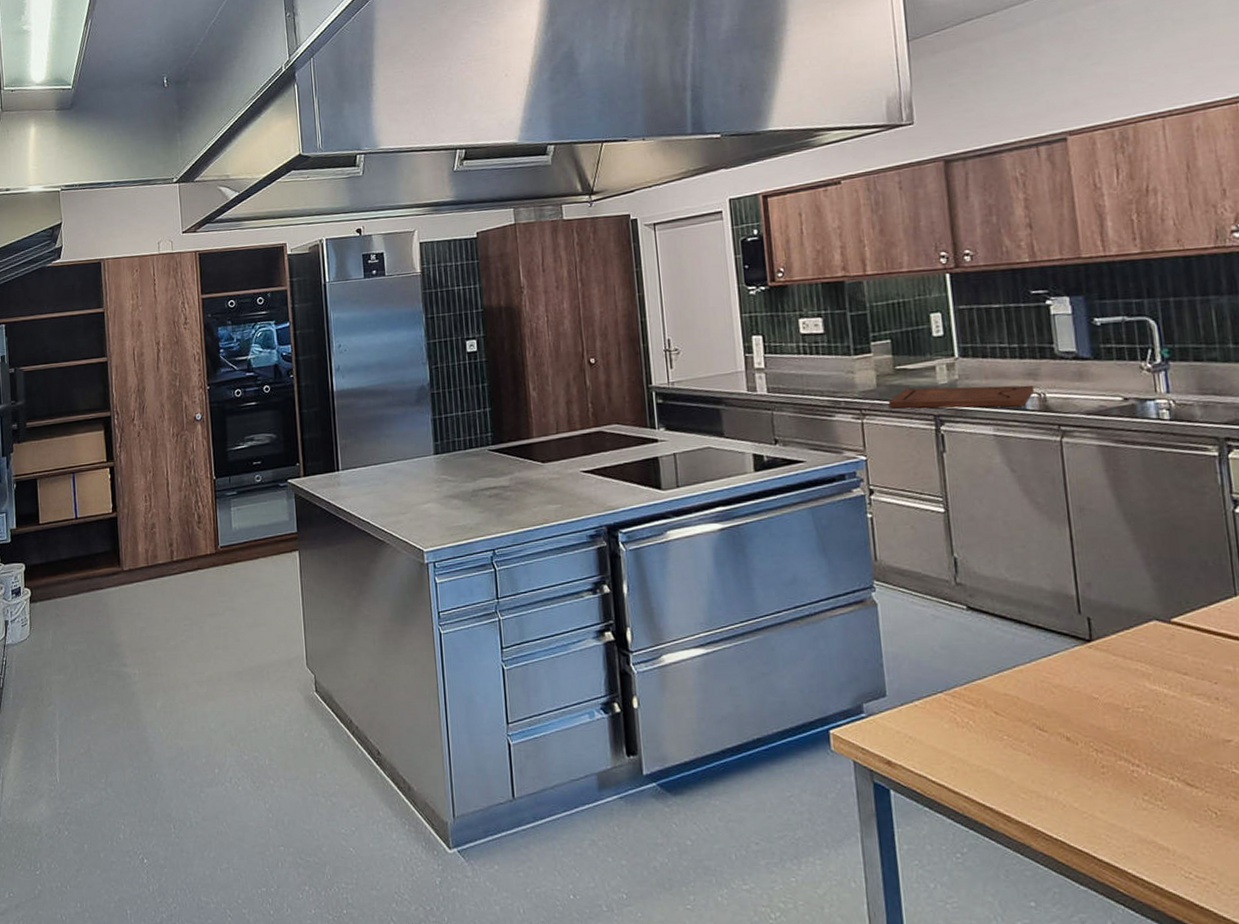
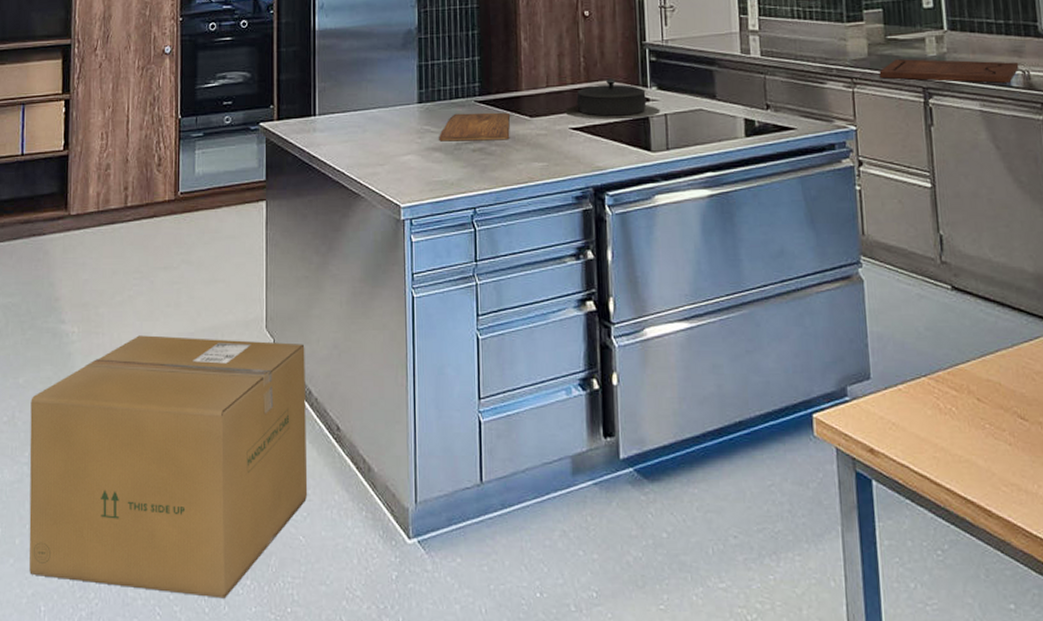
box: none [103,675,355,902] -> present [29,335,308,599]
cutting board: none [456,459,524,490] -> present [439,112,510,142]
cooking pot: none [574,422,669,462] -> present [564,78,660,120]

